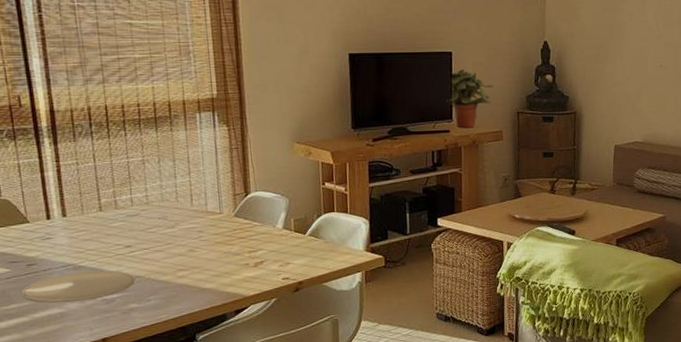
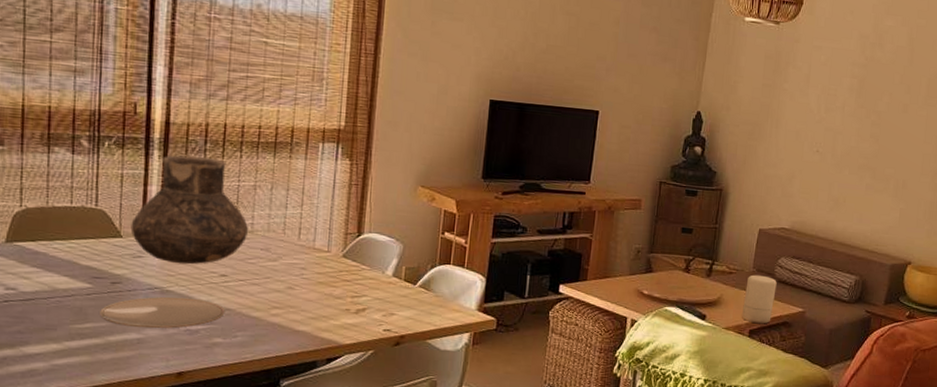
vase: none [35,139,145,241] -> present [130,155,249,265]
potted plant: present [446,69,493,129] -> none [585,130,638,193]
candle: none [607,188,637,233] -> present [741,274,777,324]

